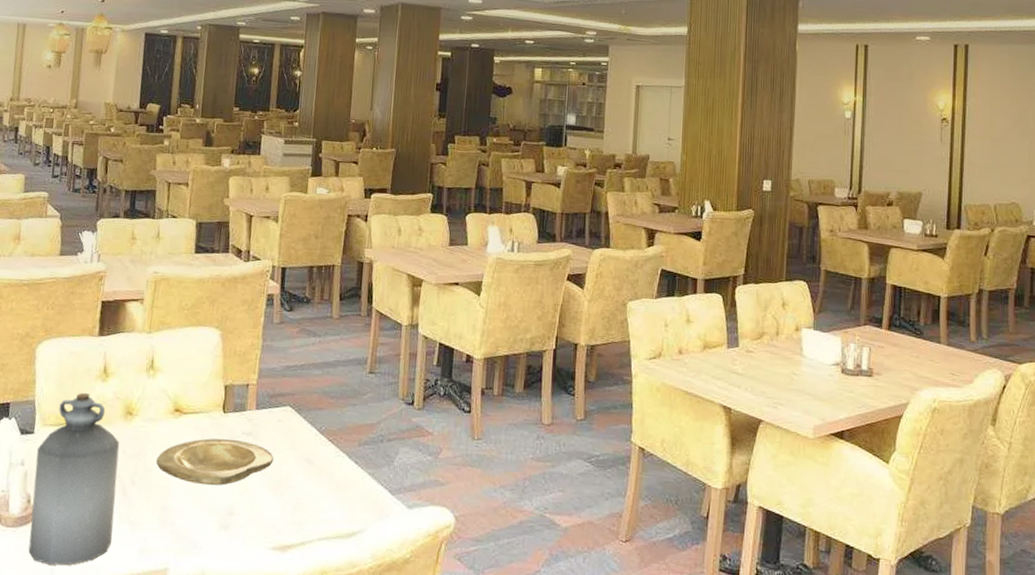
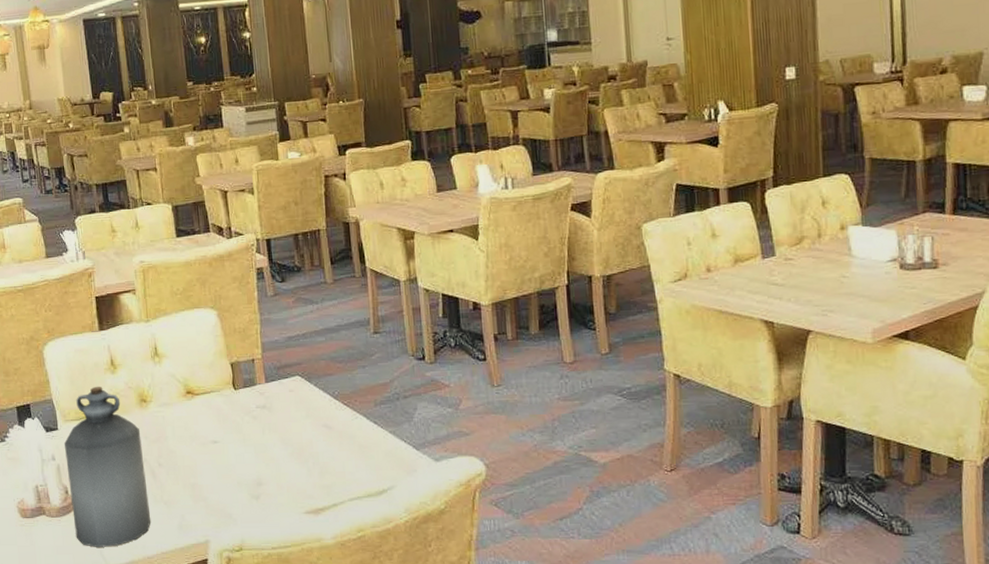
plate: present [156,438,274,486] -> none [178,414,292,460]

